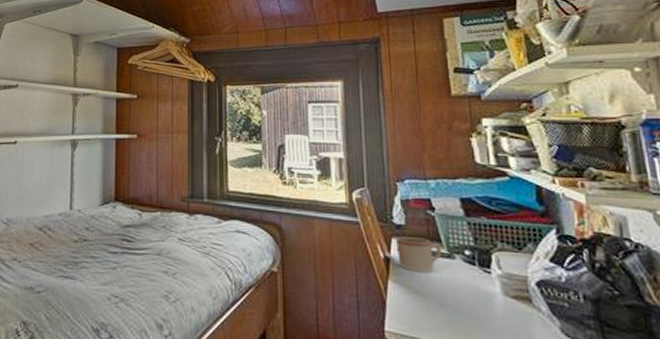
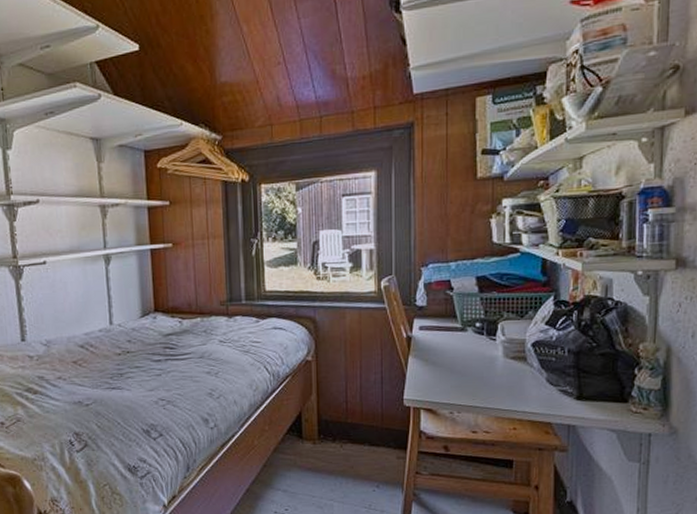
mug: present [396,236,442,273] -> none [418,316,456,347]

